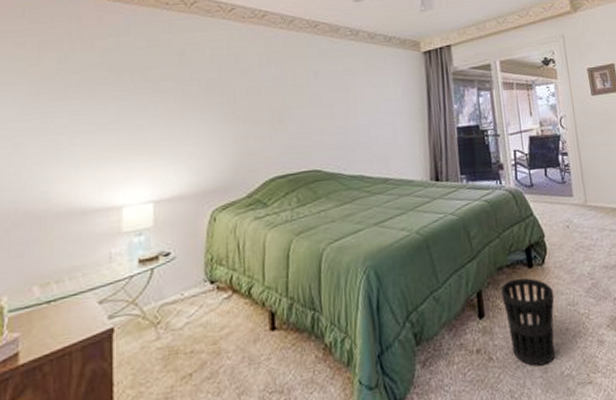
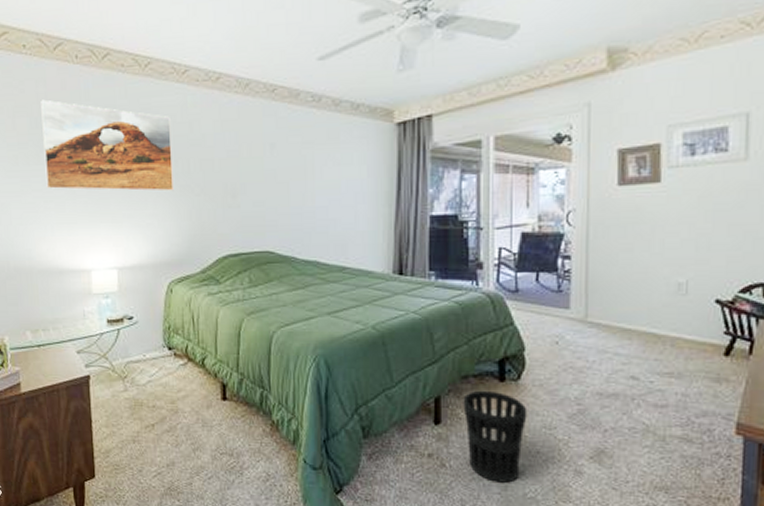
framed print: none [73,35,219,124] -> present [40,99,174,192]

